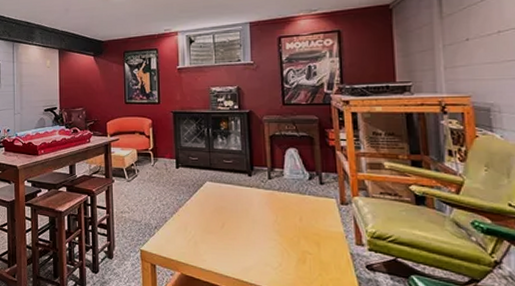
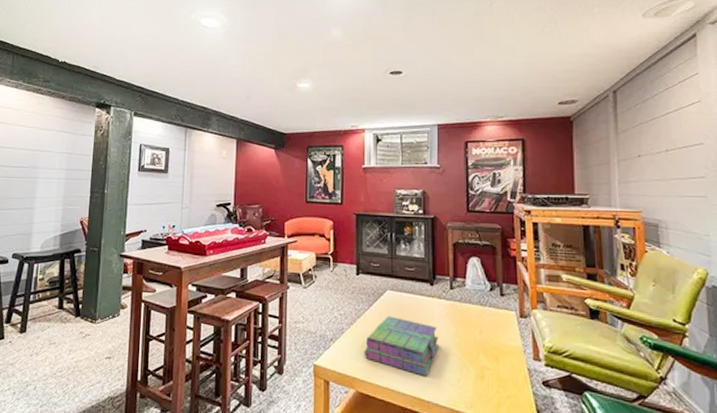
stack of books: none [187,205,259,260] -> present [364,316,439,376]

